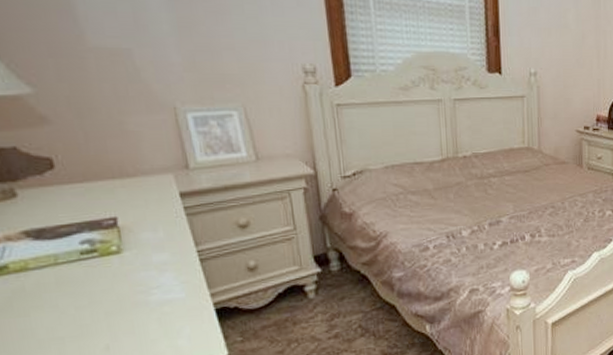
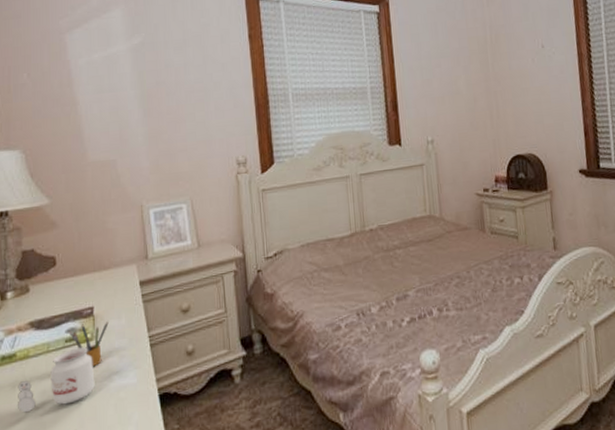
candle: none [16,260,129,328] -> present [18,347,95,413]
pencil box: none [84,234,141,281] -> present [69,321,109,367]

